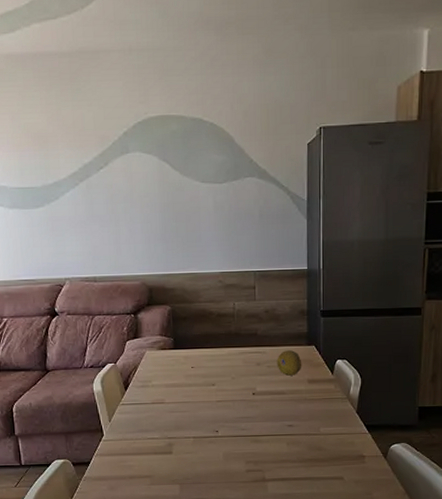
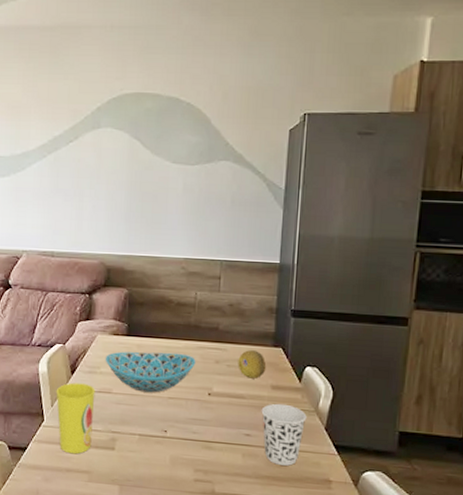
cup: none [112,397,151,462] -> present [56,382,95,454]
bowl: none [155,360,239,399] -> present [105,351,196,393]
cup: none [300,395,340,448] -> present [261,403,307,466]

